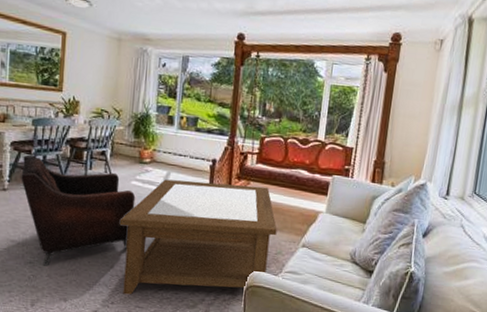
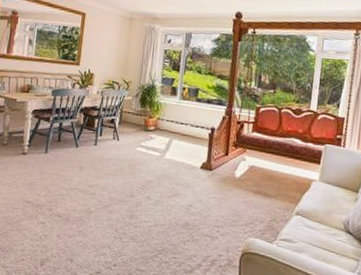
armchair: present [21,154,136,266] -> none [39,122,140,227]
coffee table: present [119,179,277,295] -> none [124,146,272,258]

